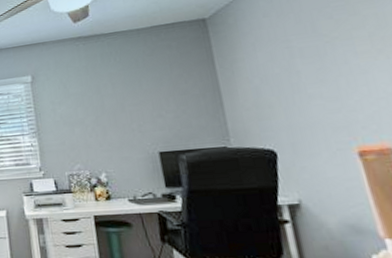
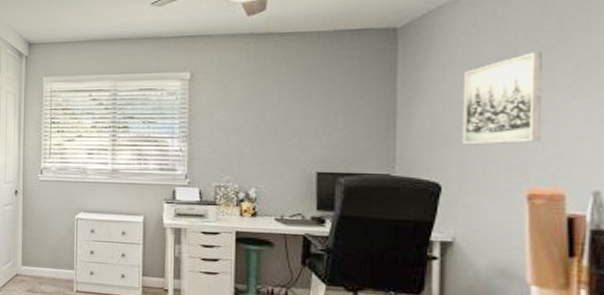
wall art: none [273,24,357,113] -> present [461,52,544,145]

